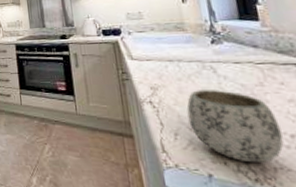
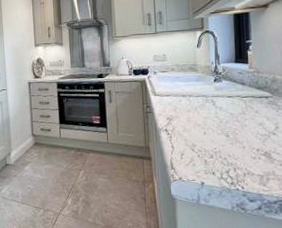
mug: present [186,90,284,162] -> none [192,118,252,171]

